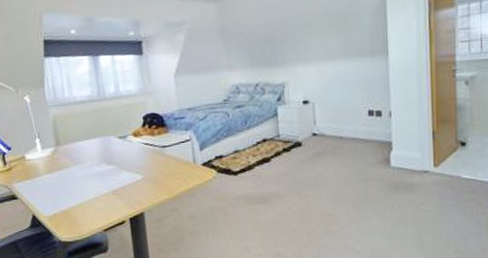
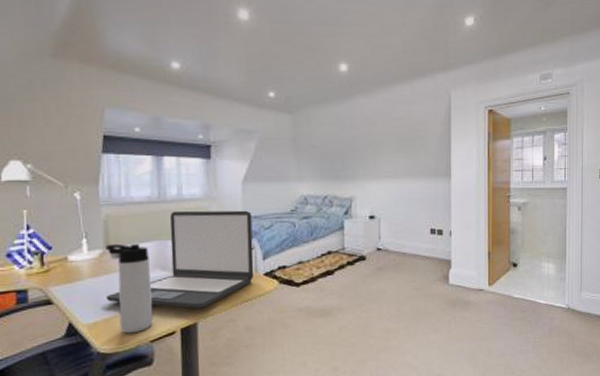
thermos bottle: none [56,141,105,224] -> present [106,243,154,334]
laptop: none [61,103,193,199] -> present [106,210,254,308]

